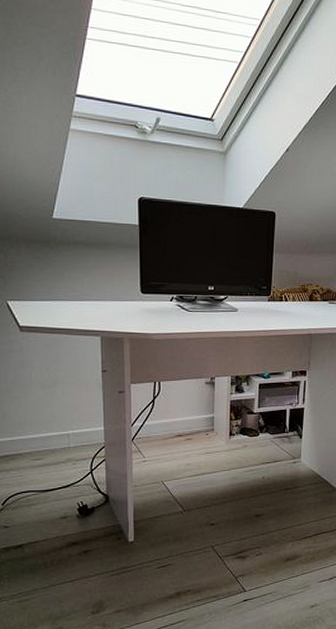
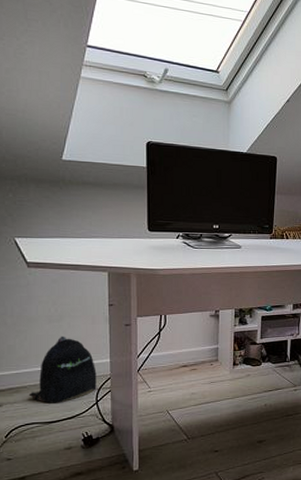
backpack: none [24,402,91,472] -> present [28,336,97,404]

